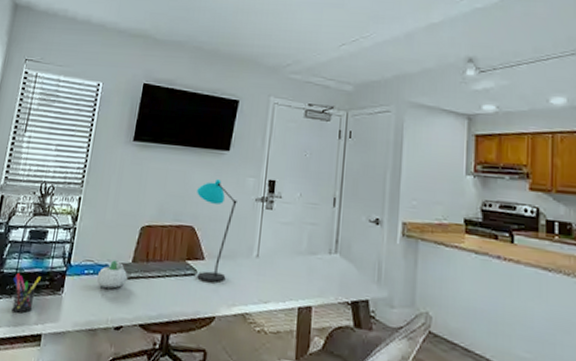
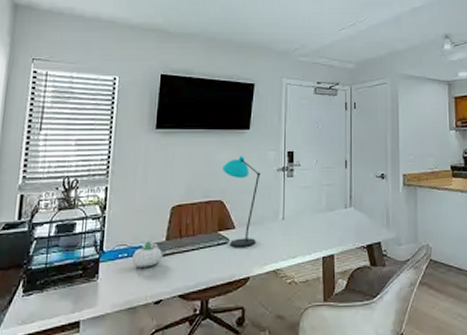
pen holder: present [12,272,41,313] -> none [43,266,73,305]

